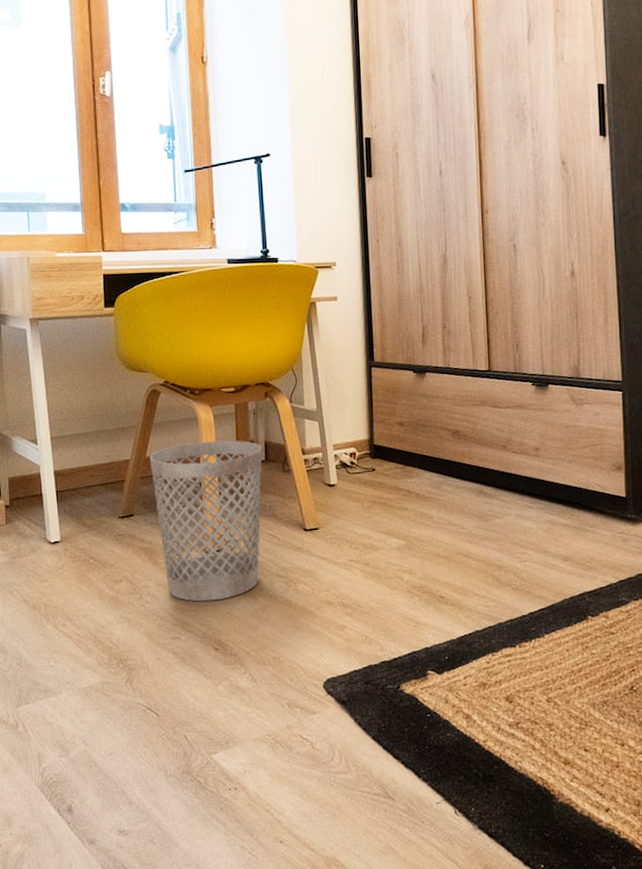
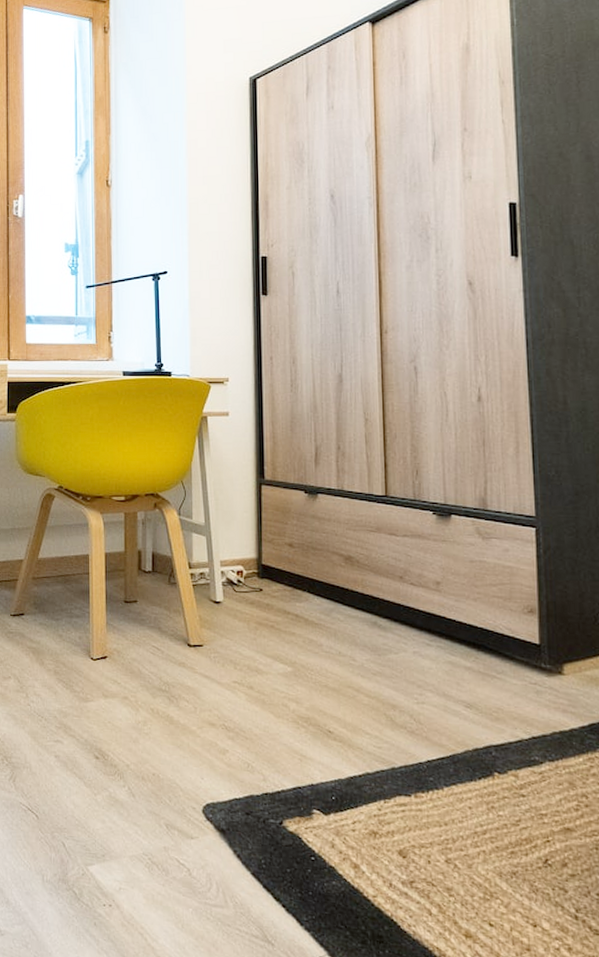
wastebasket: present [150,440,263,602] -> none [42,547,150,708]

